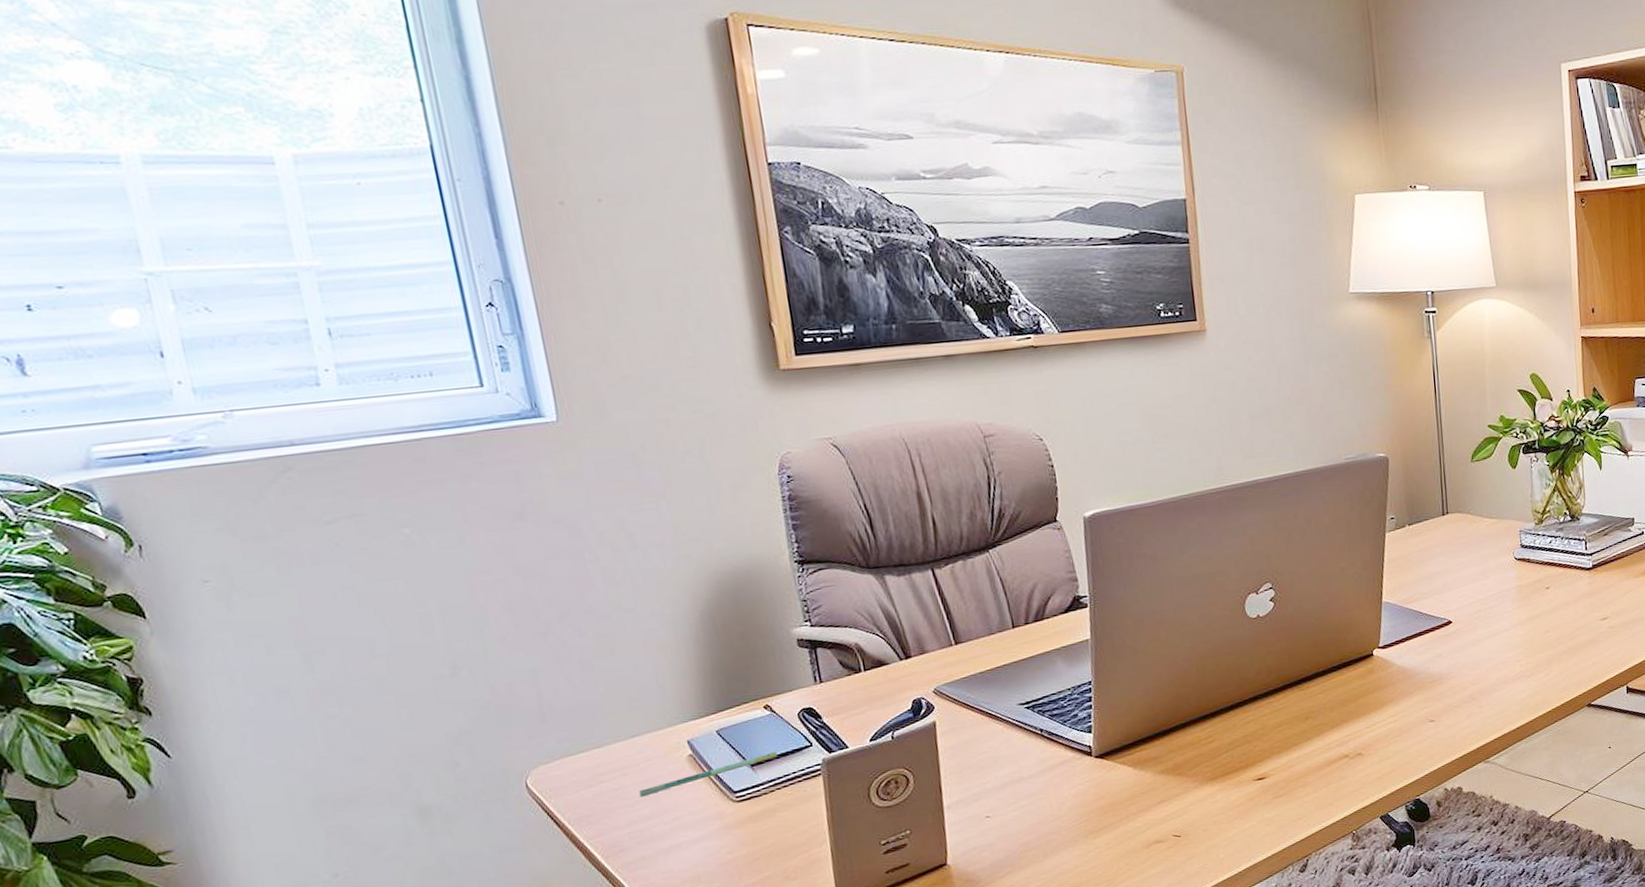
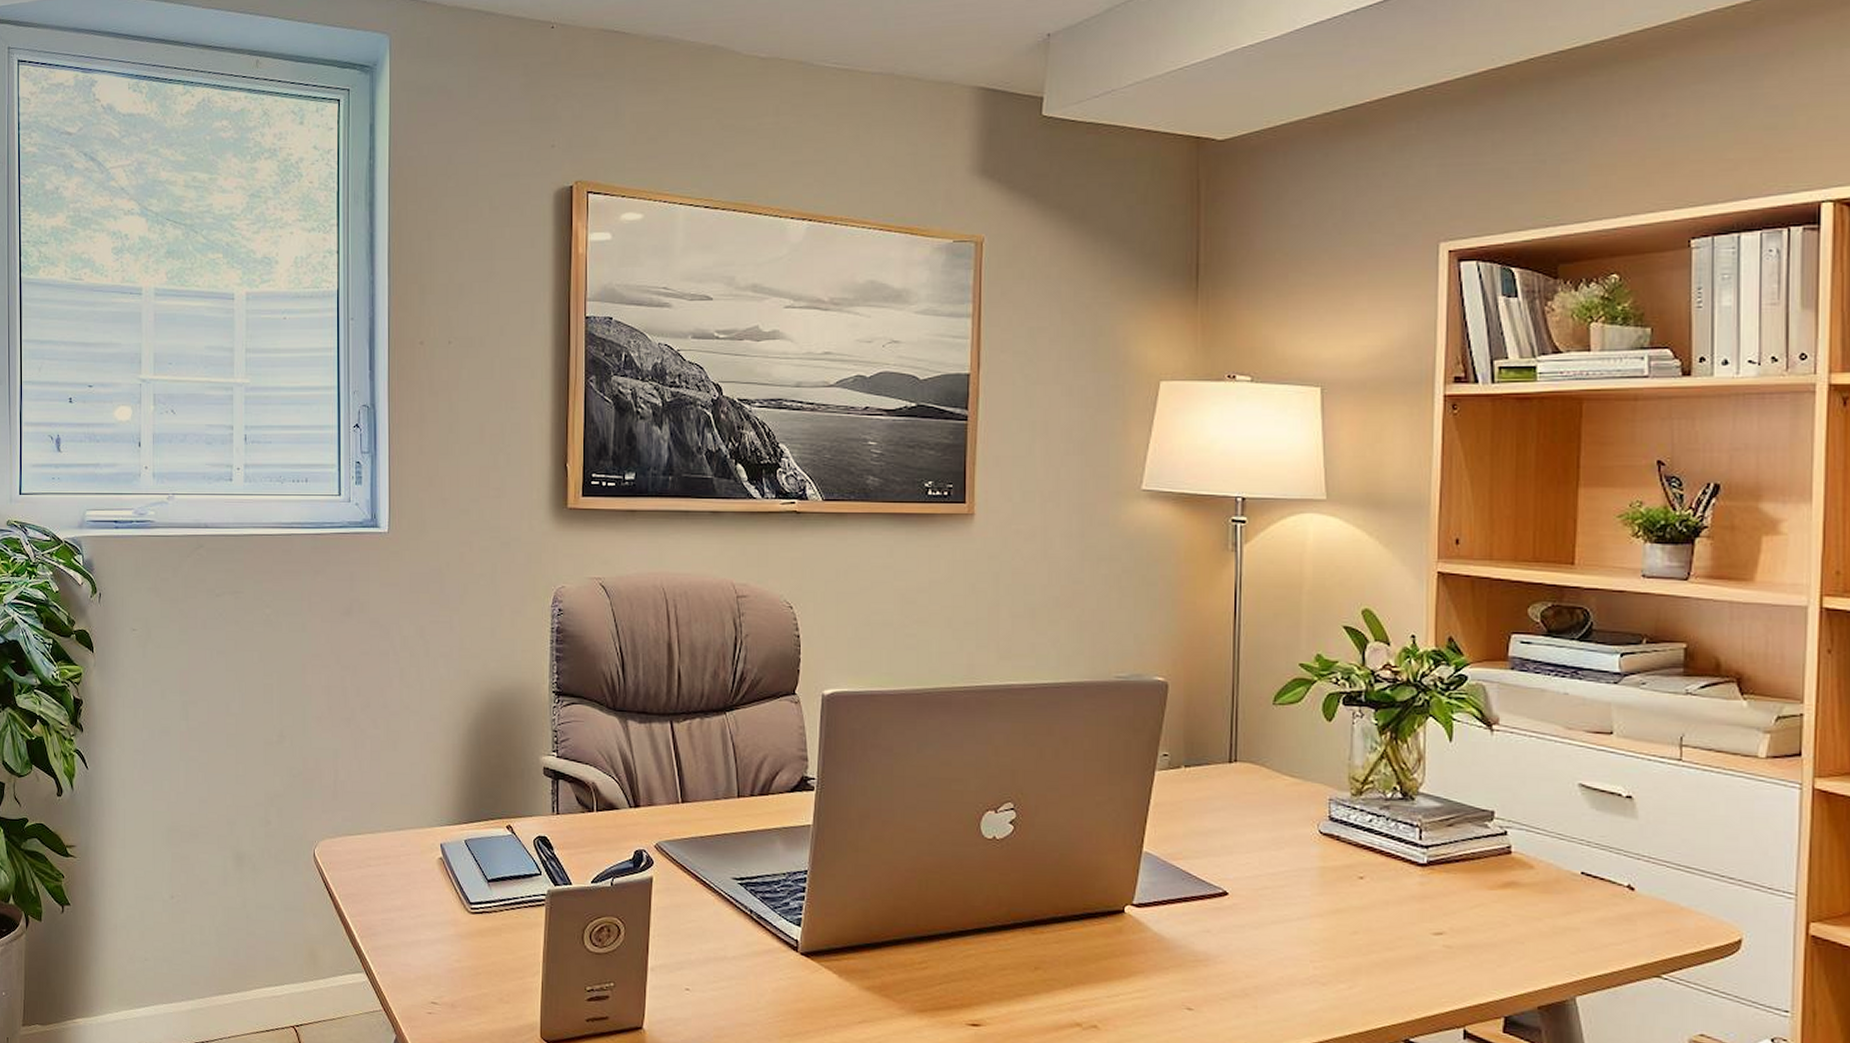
pen: present [639,751,777,797] -> none [396,872,510,888]

